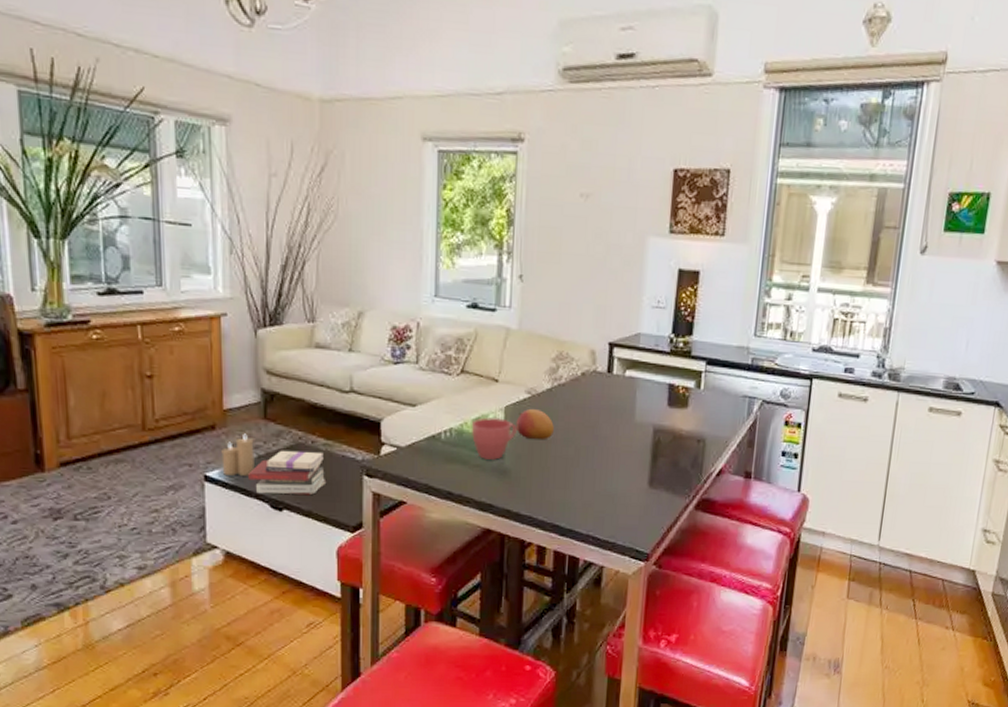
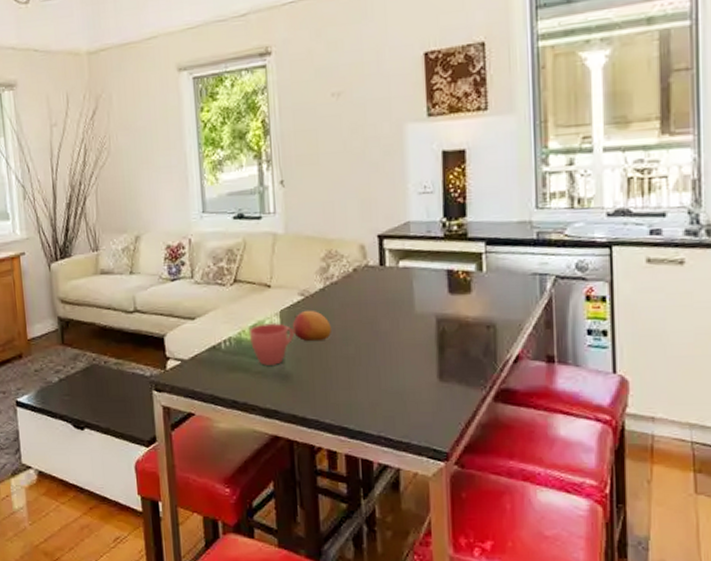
candle: present [221,433,254,476] -> none [28,359,57,399]
books: present [248,450,327,496] -> none [52,371,121,415]

